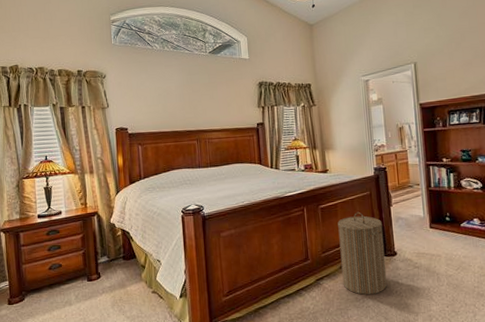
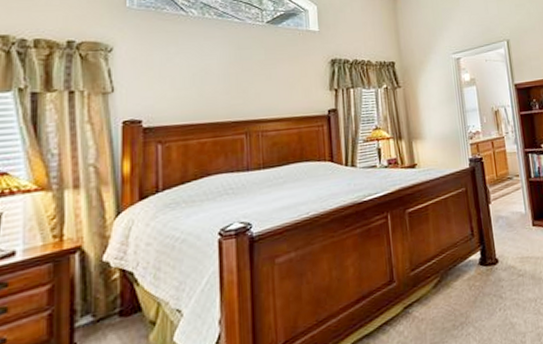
laundry hamper: present [338,211,388,295] -> none [429,213,490,320]

